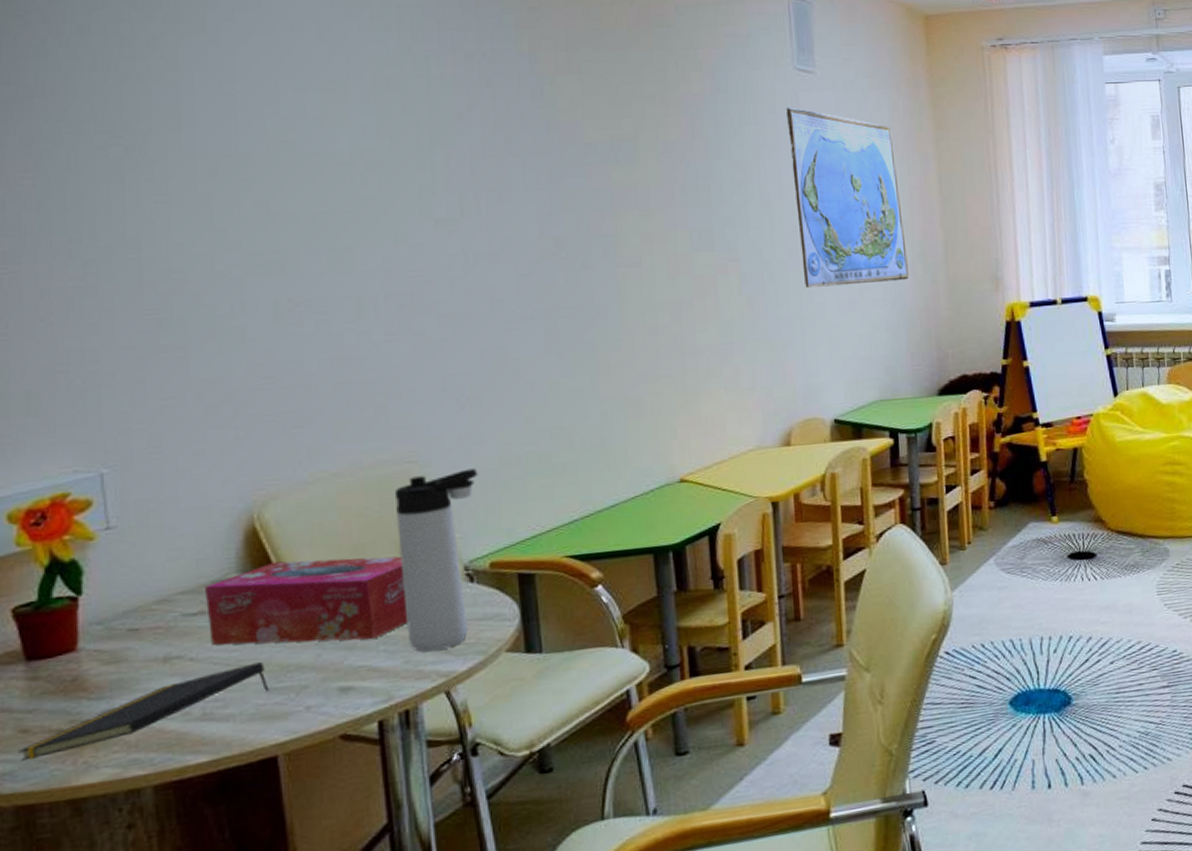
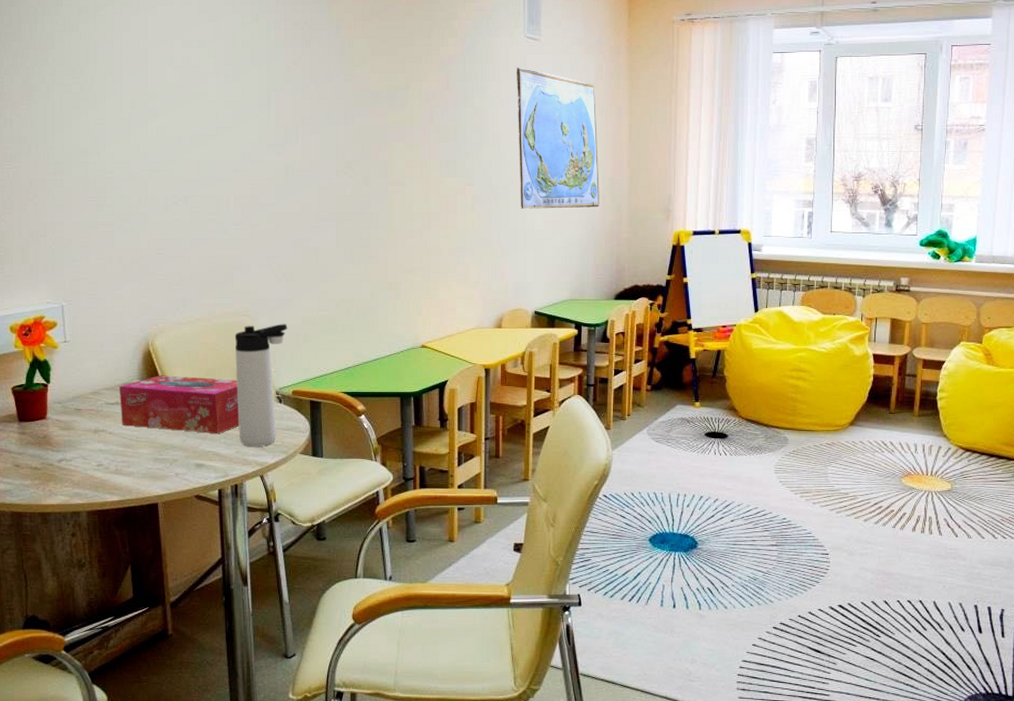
notepad: present [18,662,270,761] -> none [13,440,155,485]

